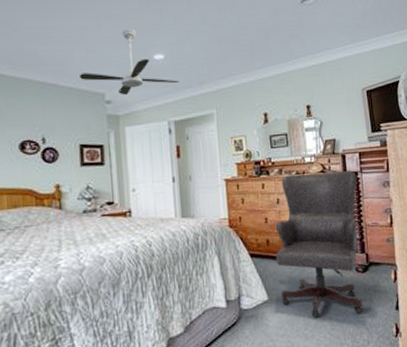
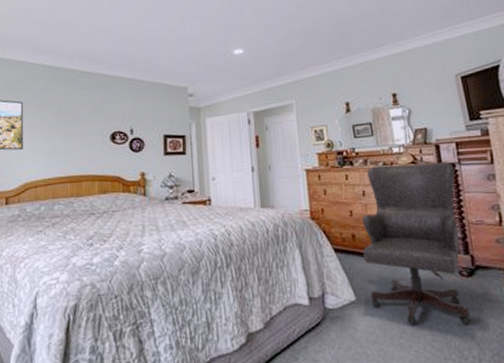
ceiling fan: present [80,28,180,96] -> none [165,27,259,89]

